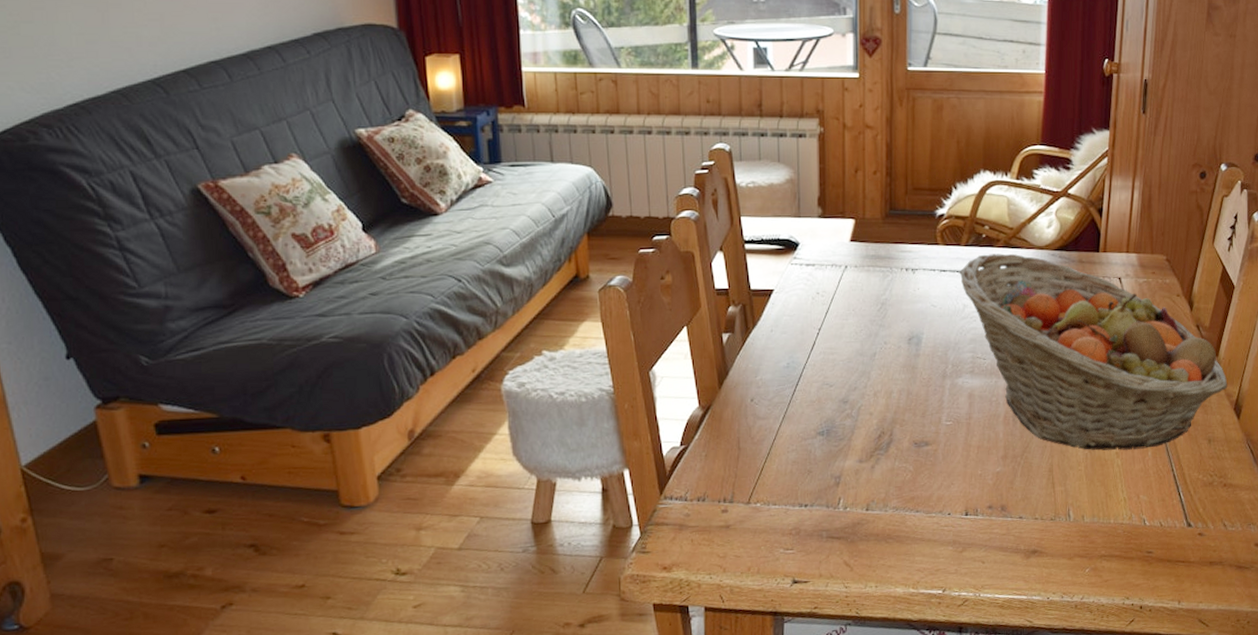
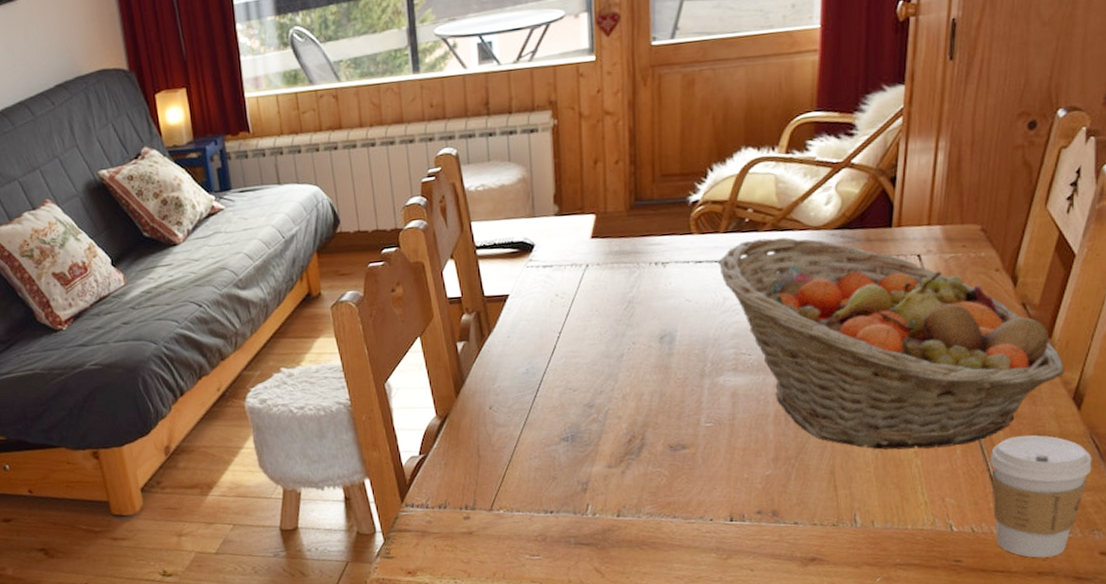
coffee cup: none [1173,440,1248,549] -> present [990,435,1092,558]

